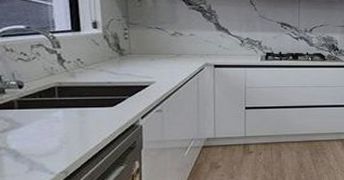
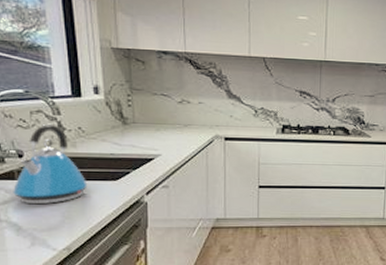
kettle: none [12,56,85,132] -> present [13,123,88,205]

